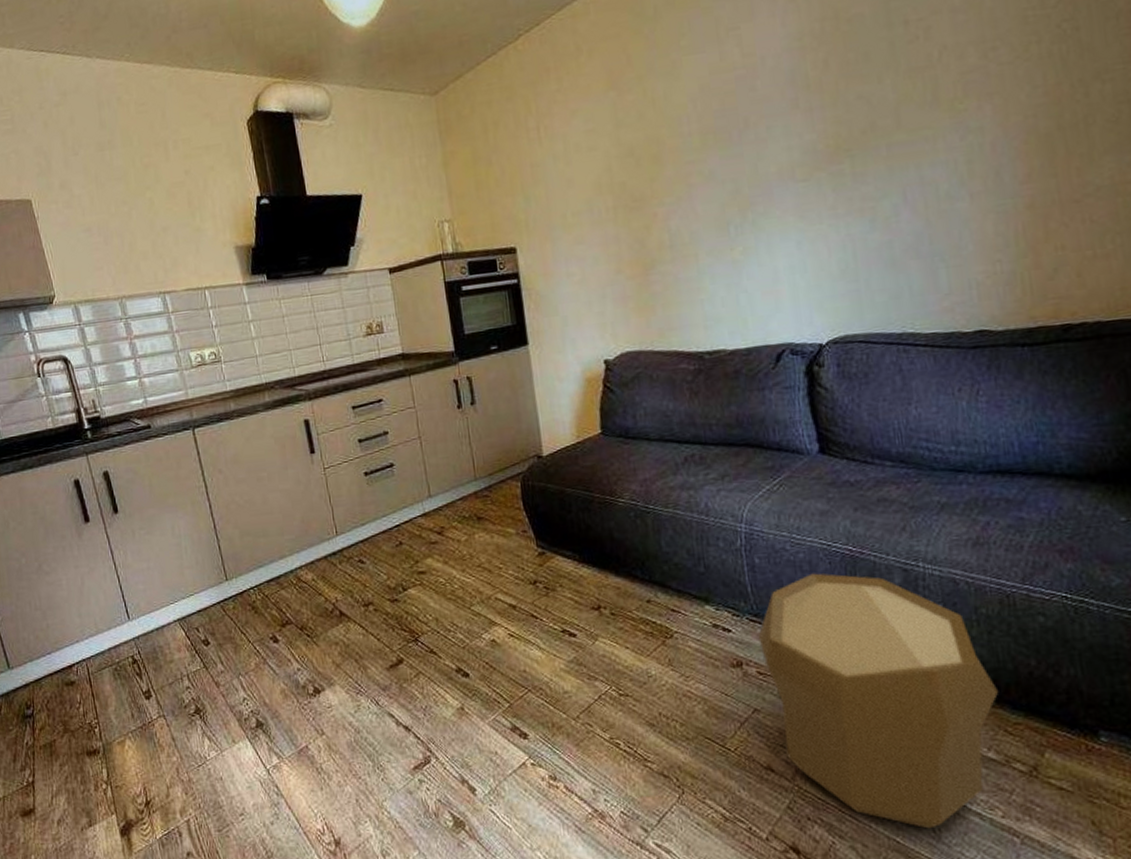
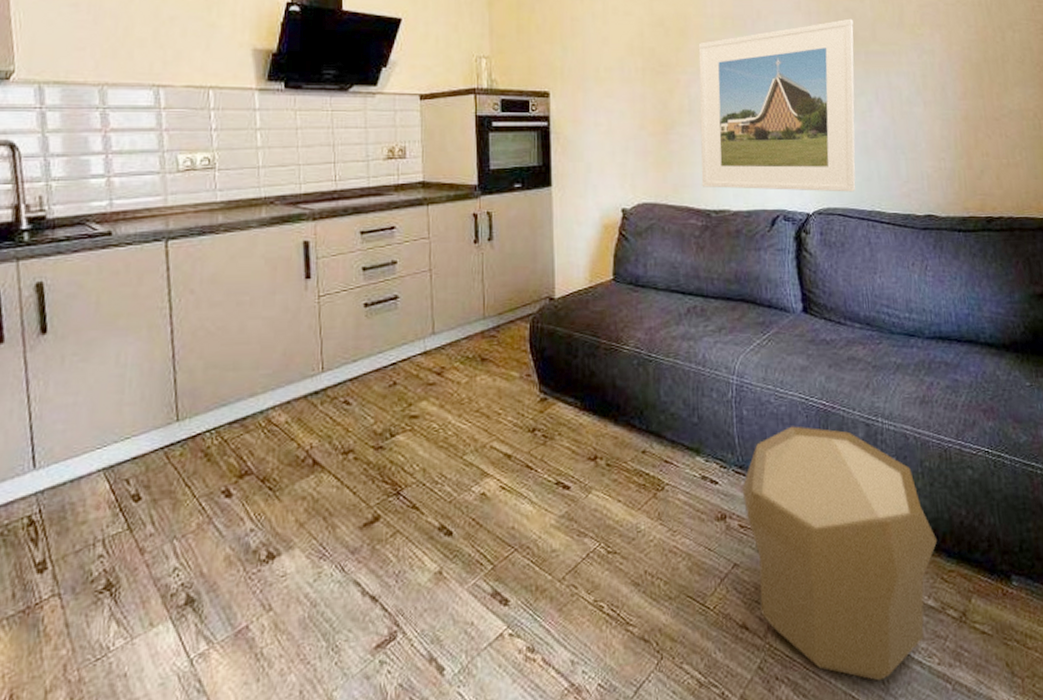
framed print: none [675,106,881,328] -> present [698,18,856,192]

